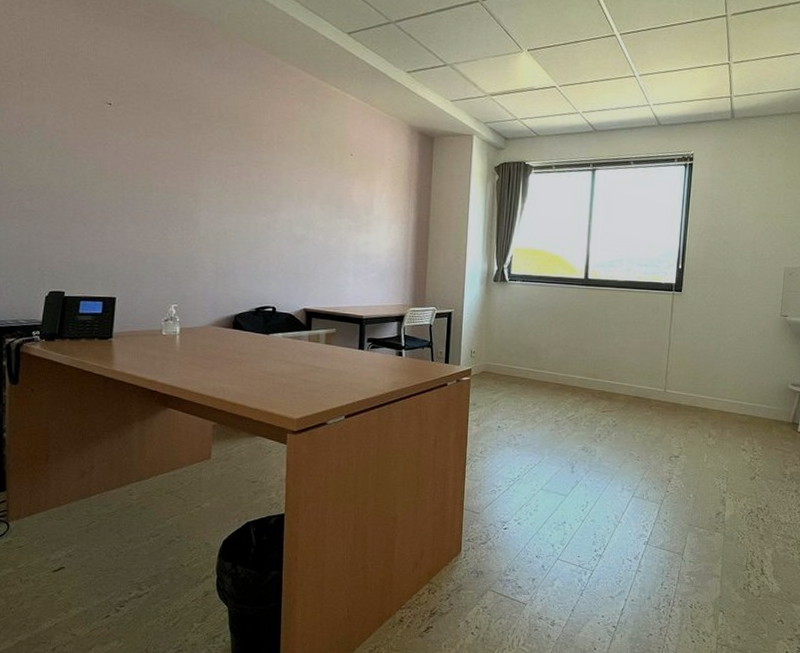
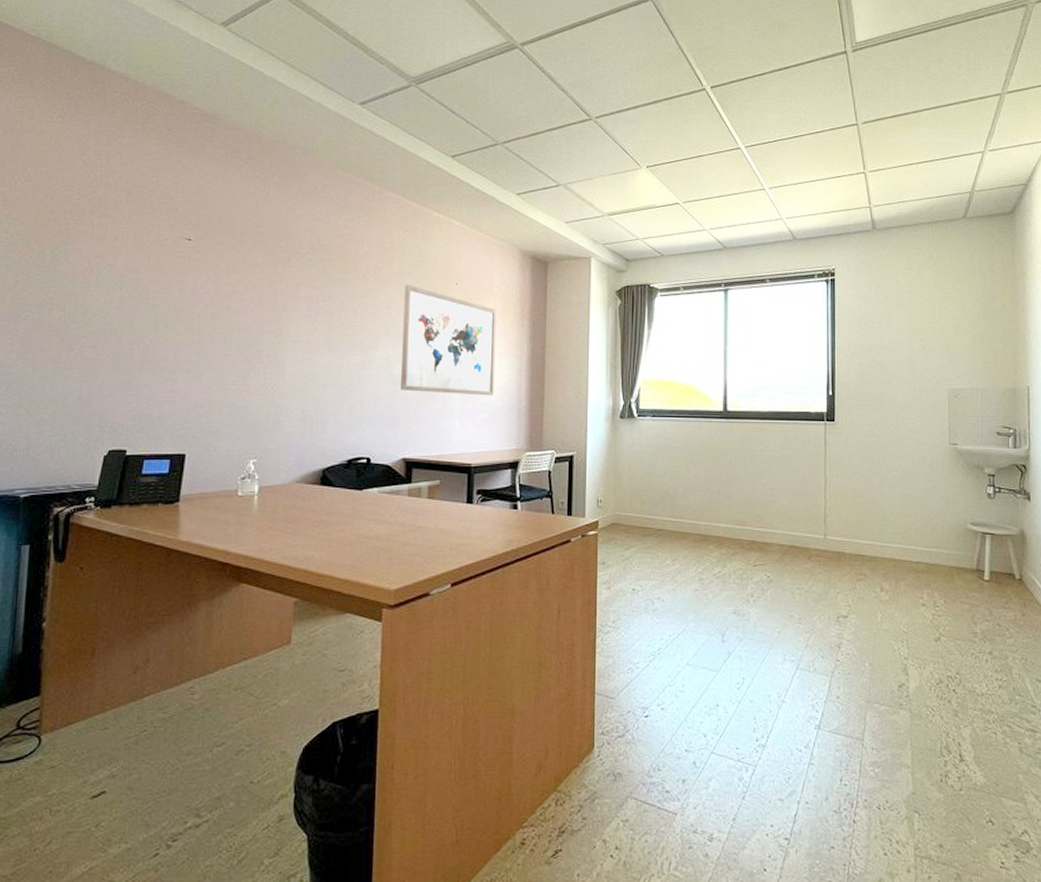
wall art: none [302,153,387,258] -> present [401,284,497,396]

